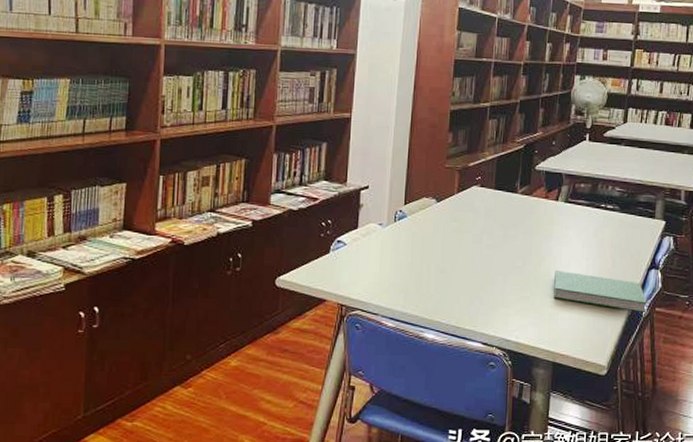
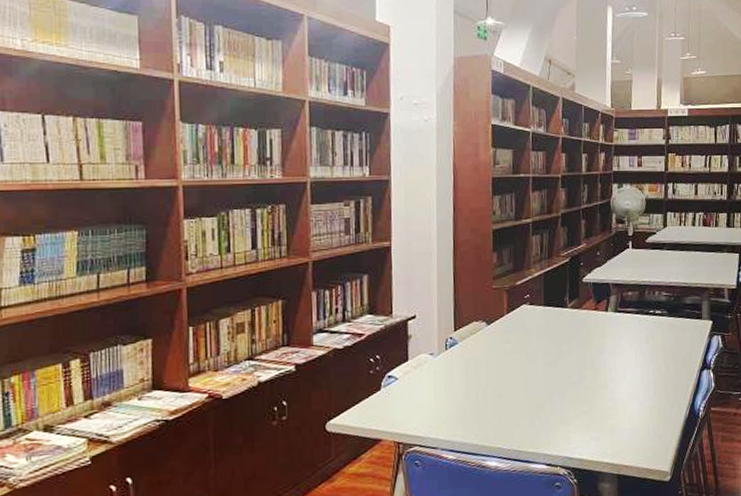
hardcover book: present [553,271,647,314] -> none [611,381,703,415]

